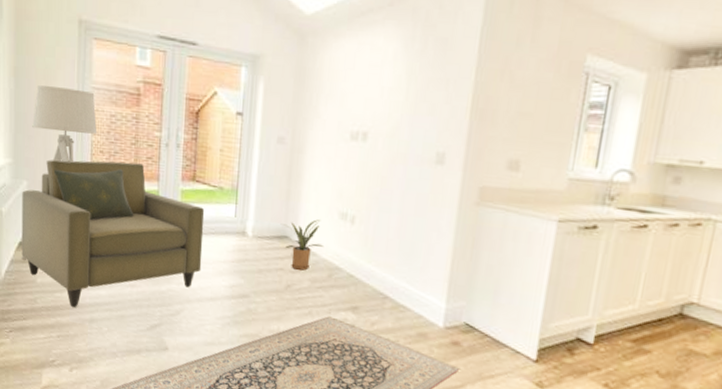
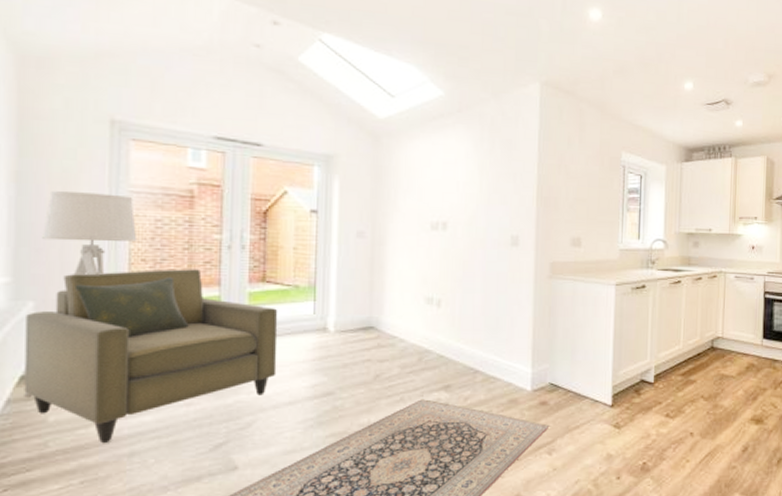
house plant: present [280,219,324,271] -> none [365,307,412,358]

